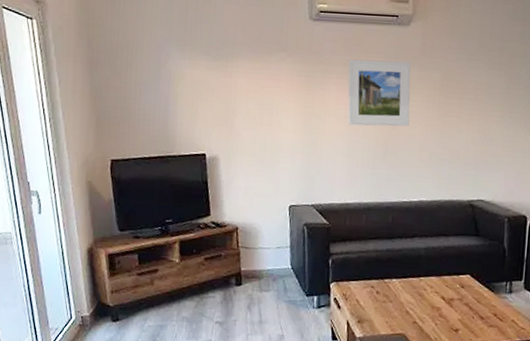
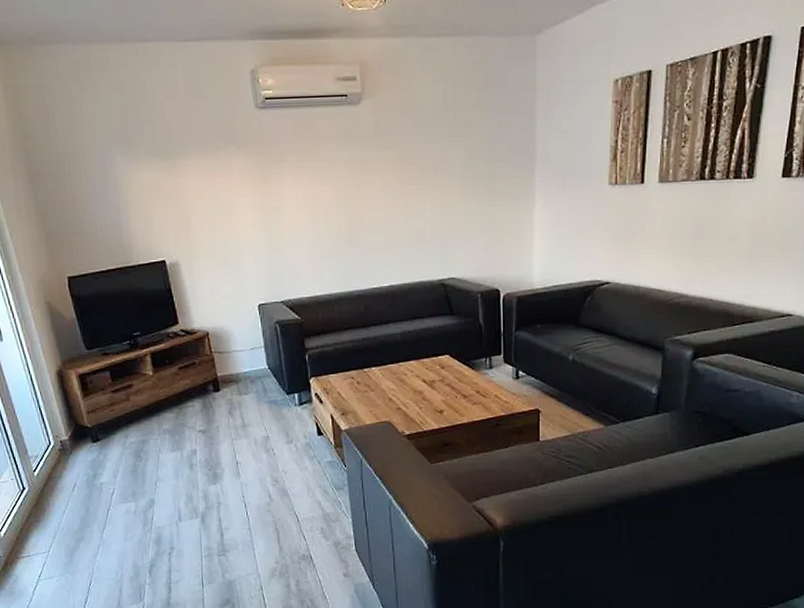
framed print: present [348,59,411,127] -> none [300,142,371,215]

